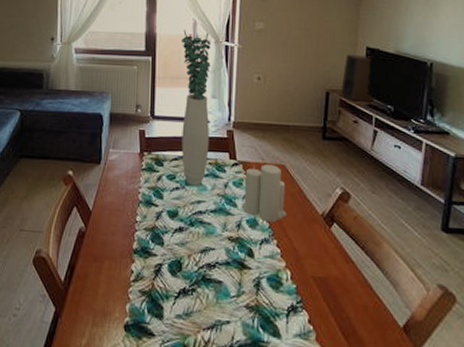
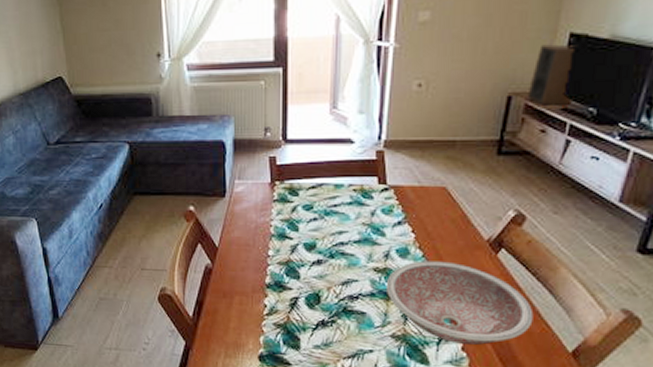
vase: present [182,30,211,186] -> none [320,29,358,216]
bowl: none [239,232,367,319] -> present [385,261,534,346]
candle: present [241,162,287,223] -> none [390,185,446,251]

